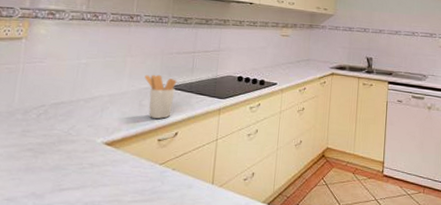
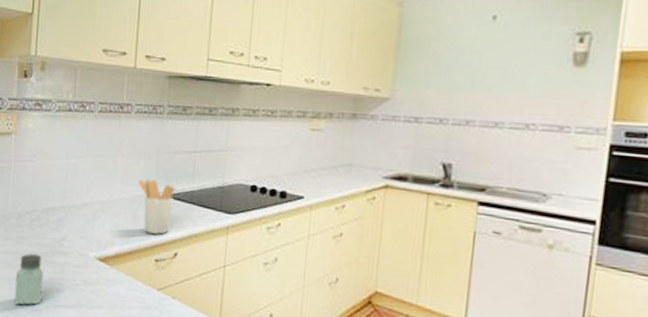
saltshaker: none [15,144,50,194] -> present [14,253,44,305]

